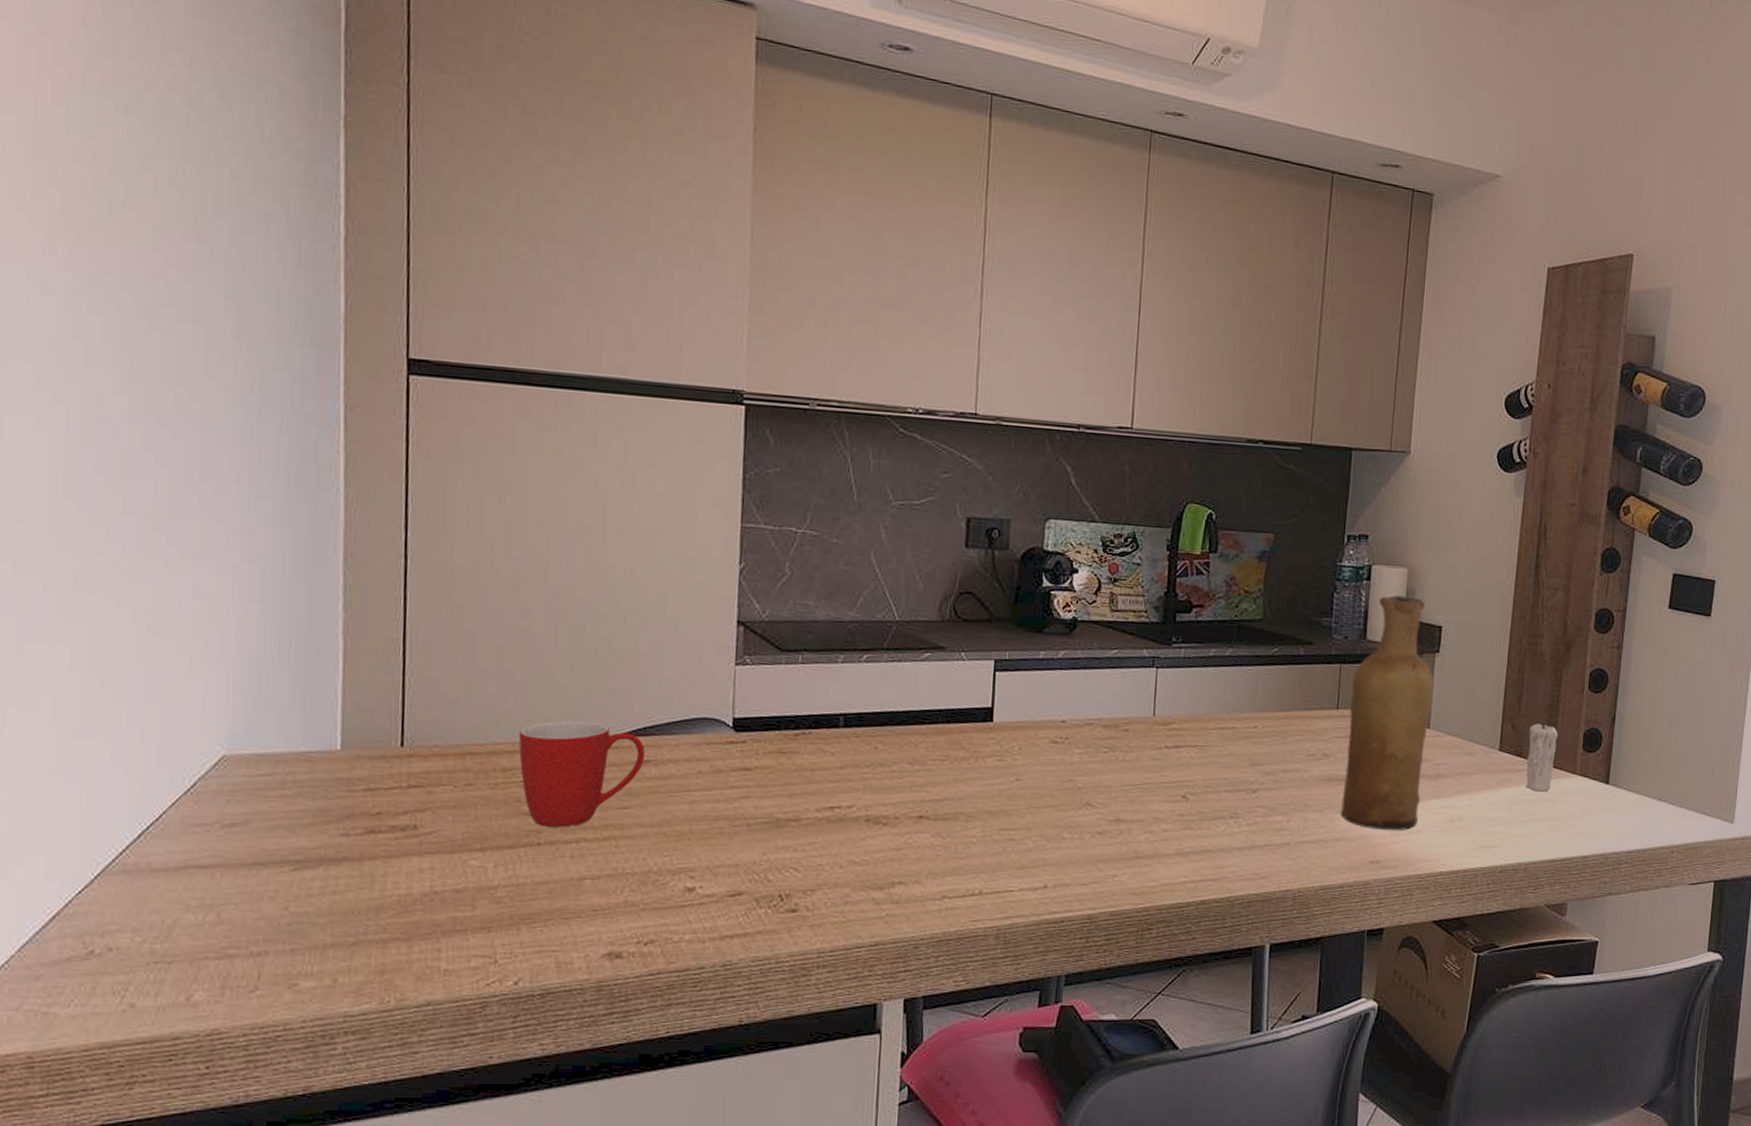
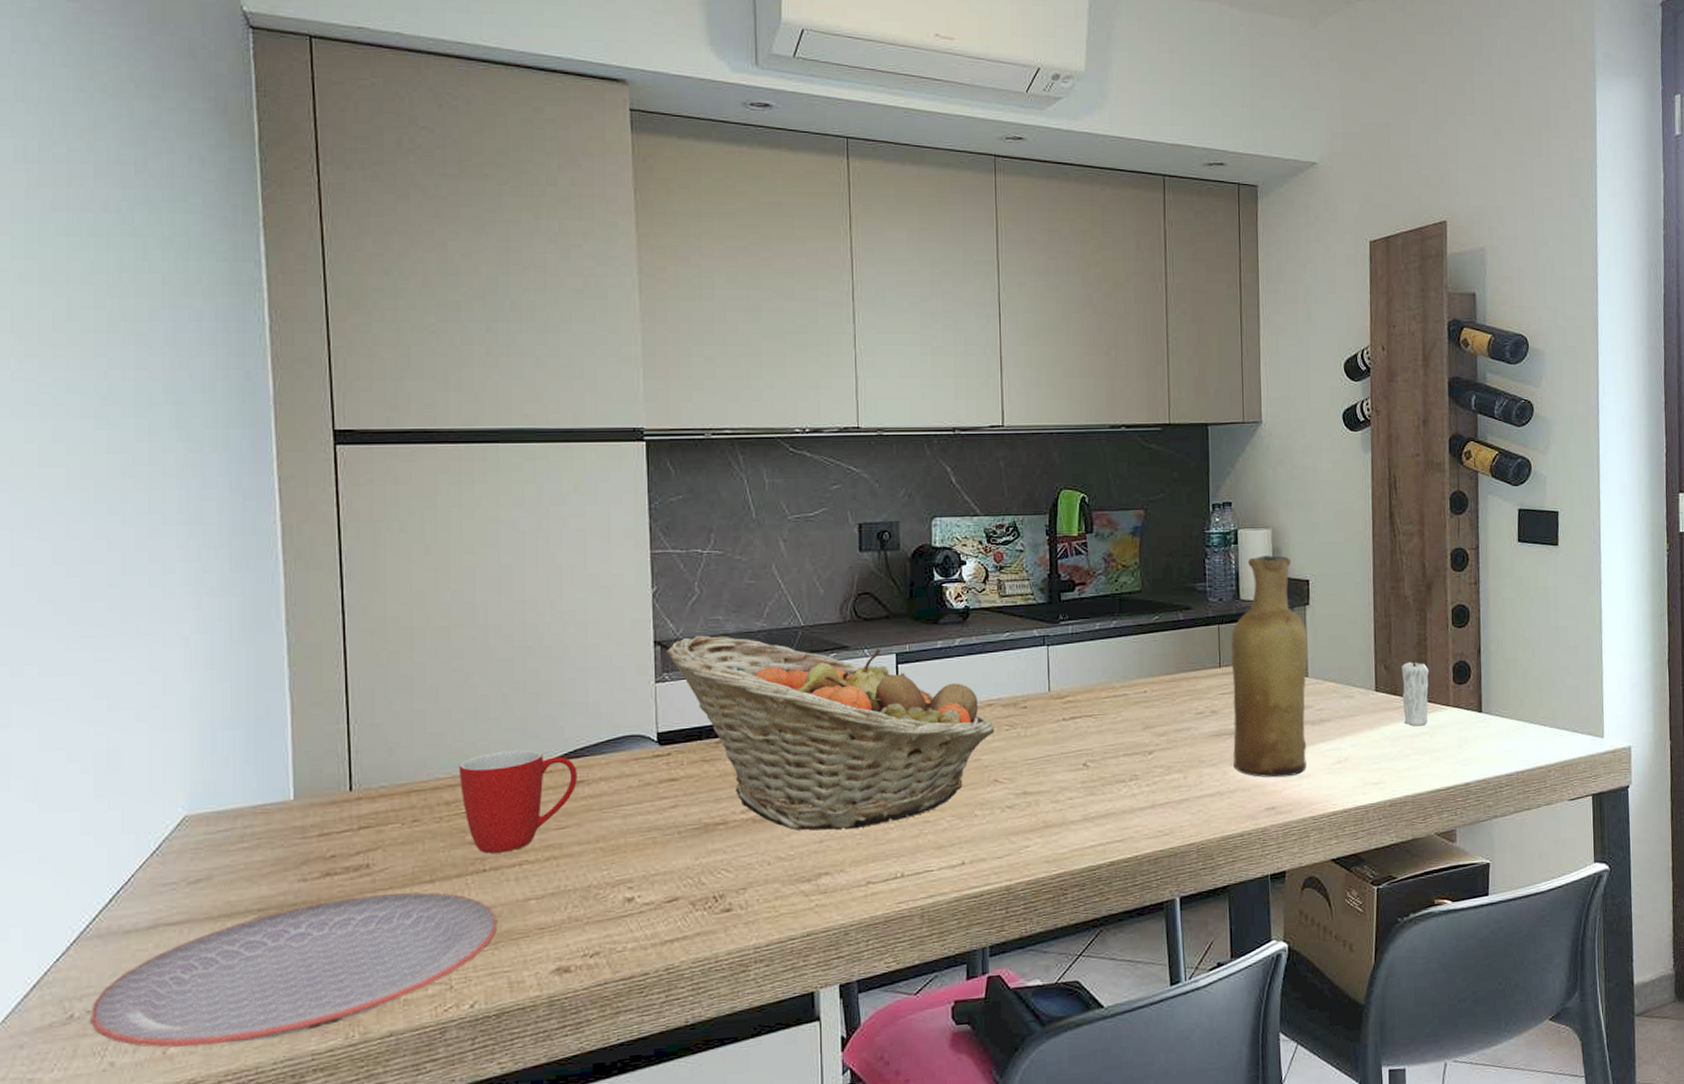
plate: none [111,858,549,997] -> present [90,892,498,1048]
fruit basket: none [748,619,1092,840] -> present [665,635,995,831]

